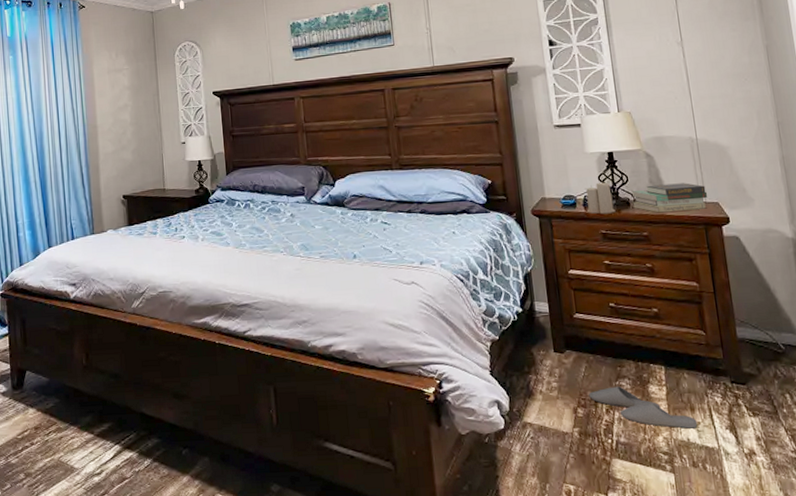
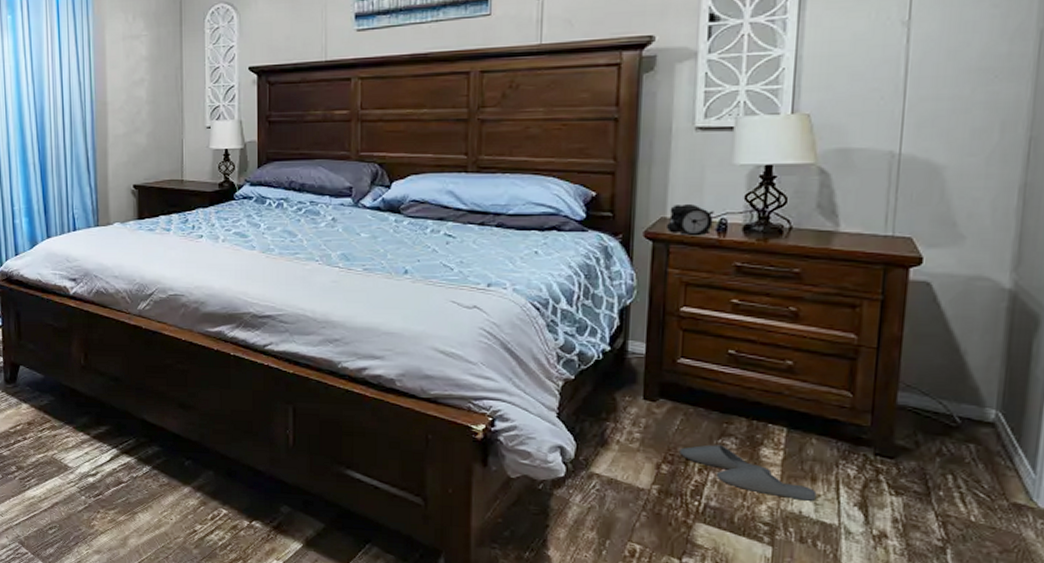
alarm clock: none [546,186,580,212] -> present [665,205,714,236]
candle: present [586,181,617,215] -> none [719,201,762,244]
books: present [632,183,708,213] -> none [786,210,899,246]

